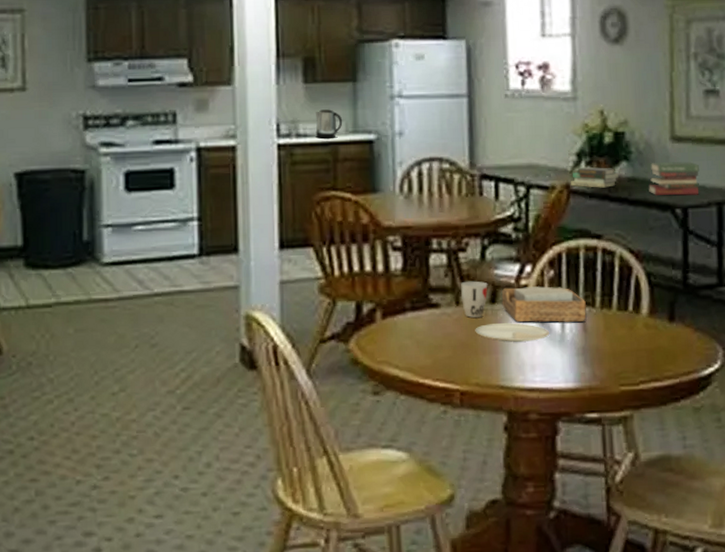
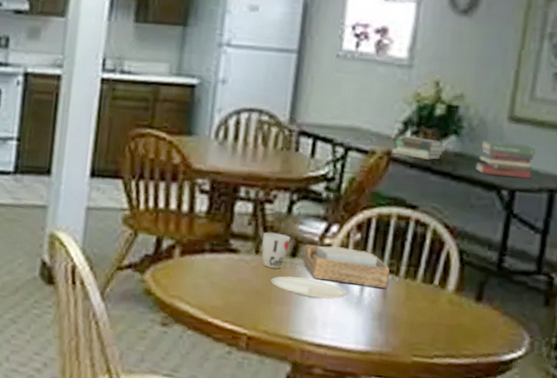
kettle: present [315,109,343,140] -> none [139,49,168,79]

